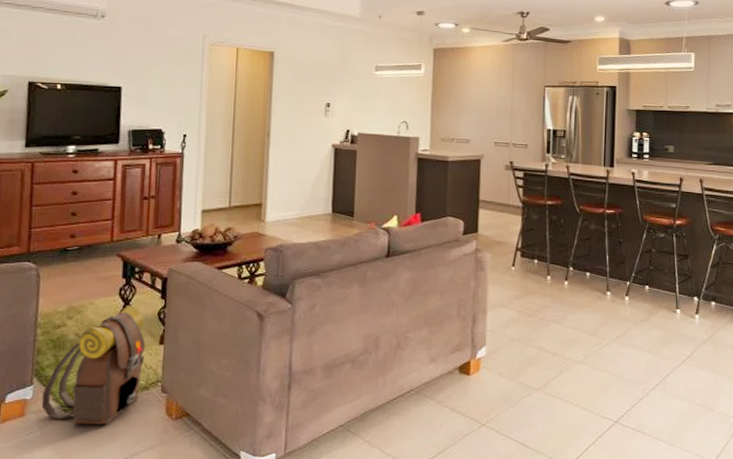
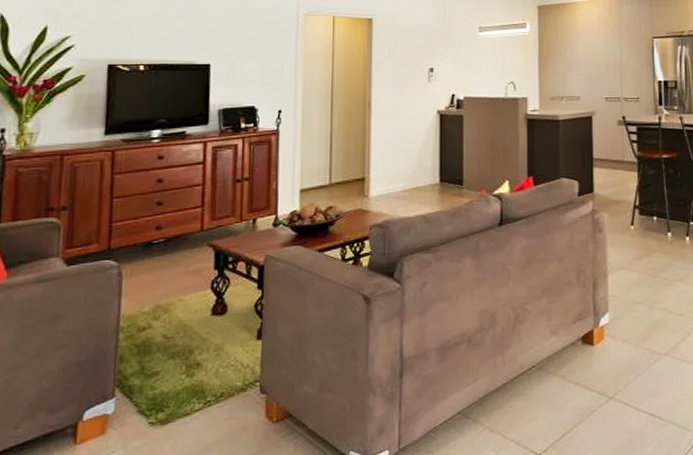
backpack: present [41,305,145,425] -> none [124,299,241,438]

